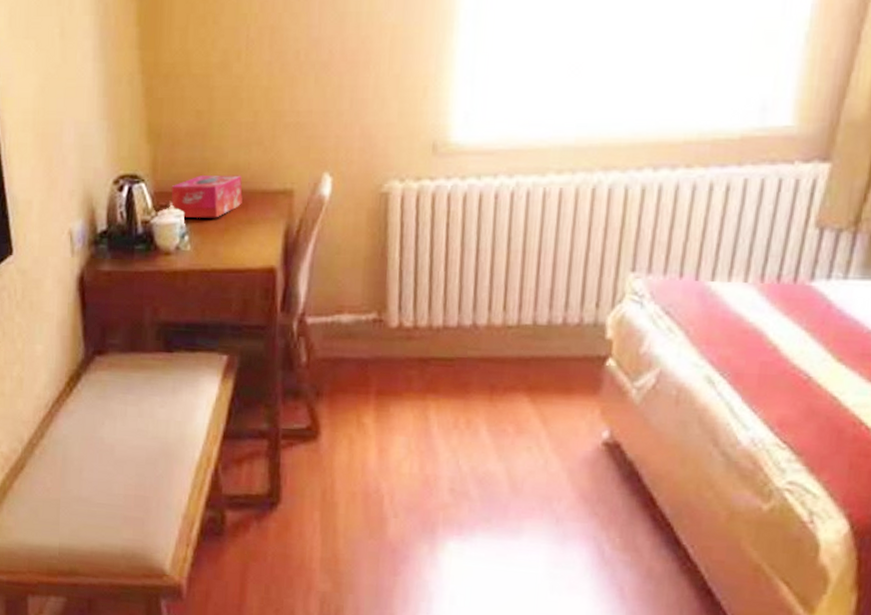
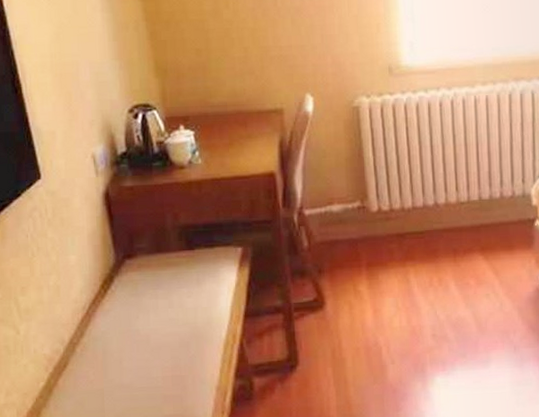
tissue box: present [171,175,243,218] -> none [180,99,242,137]

